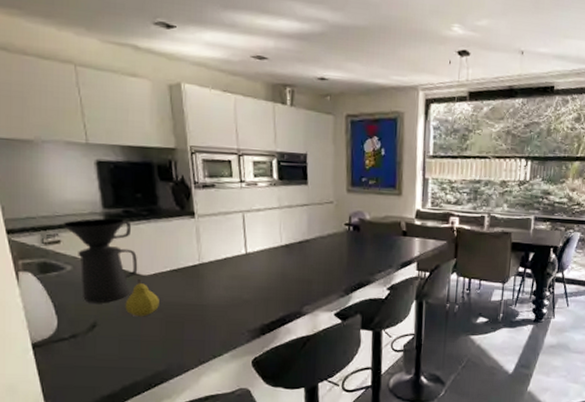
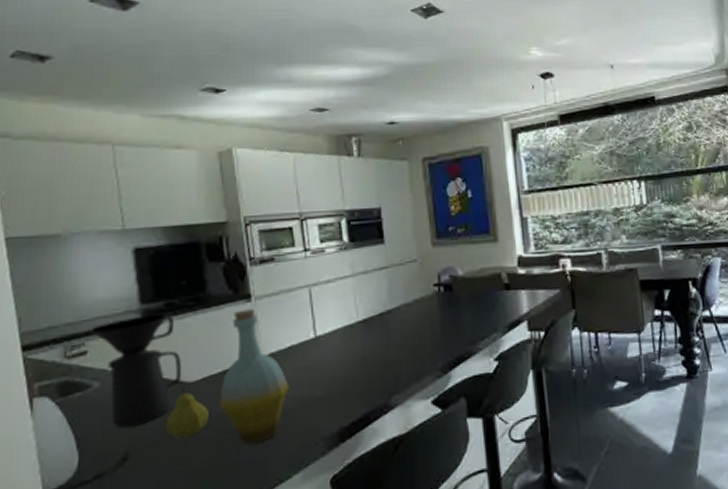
bottle: none [168,223,223,328] -> present [219,309,289,445]

